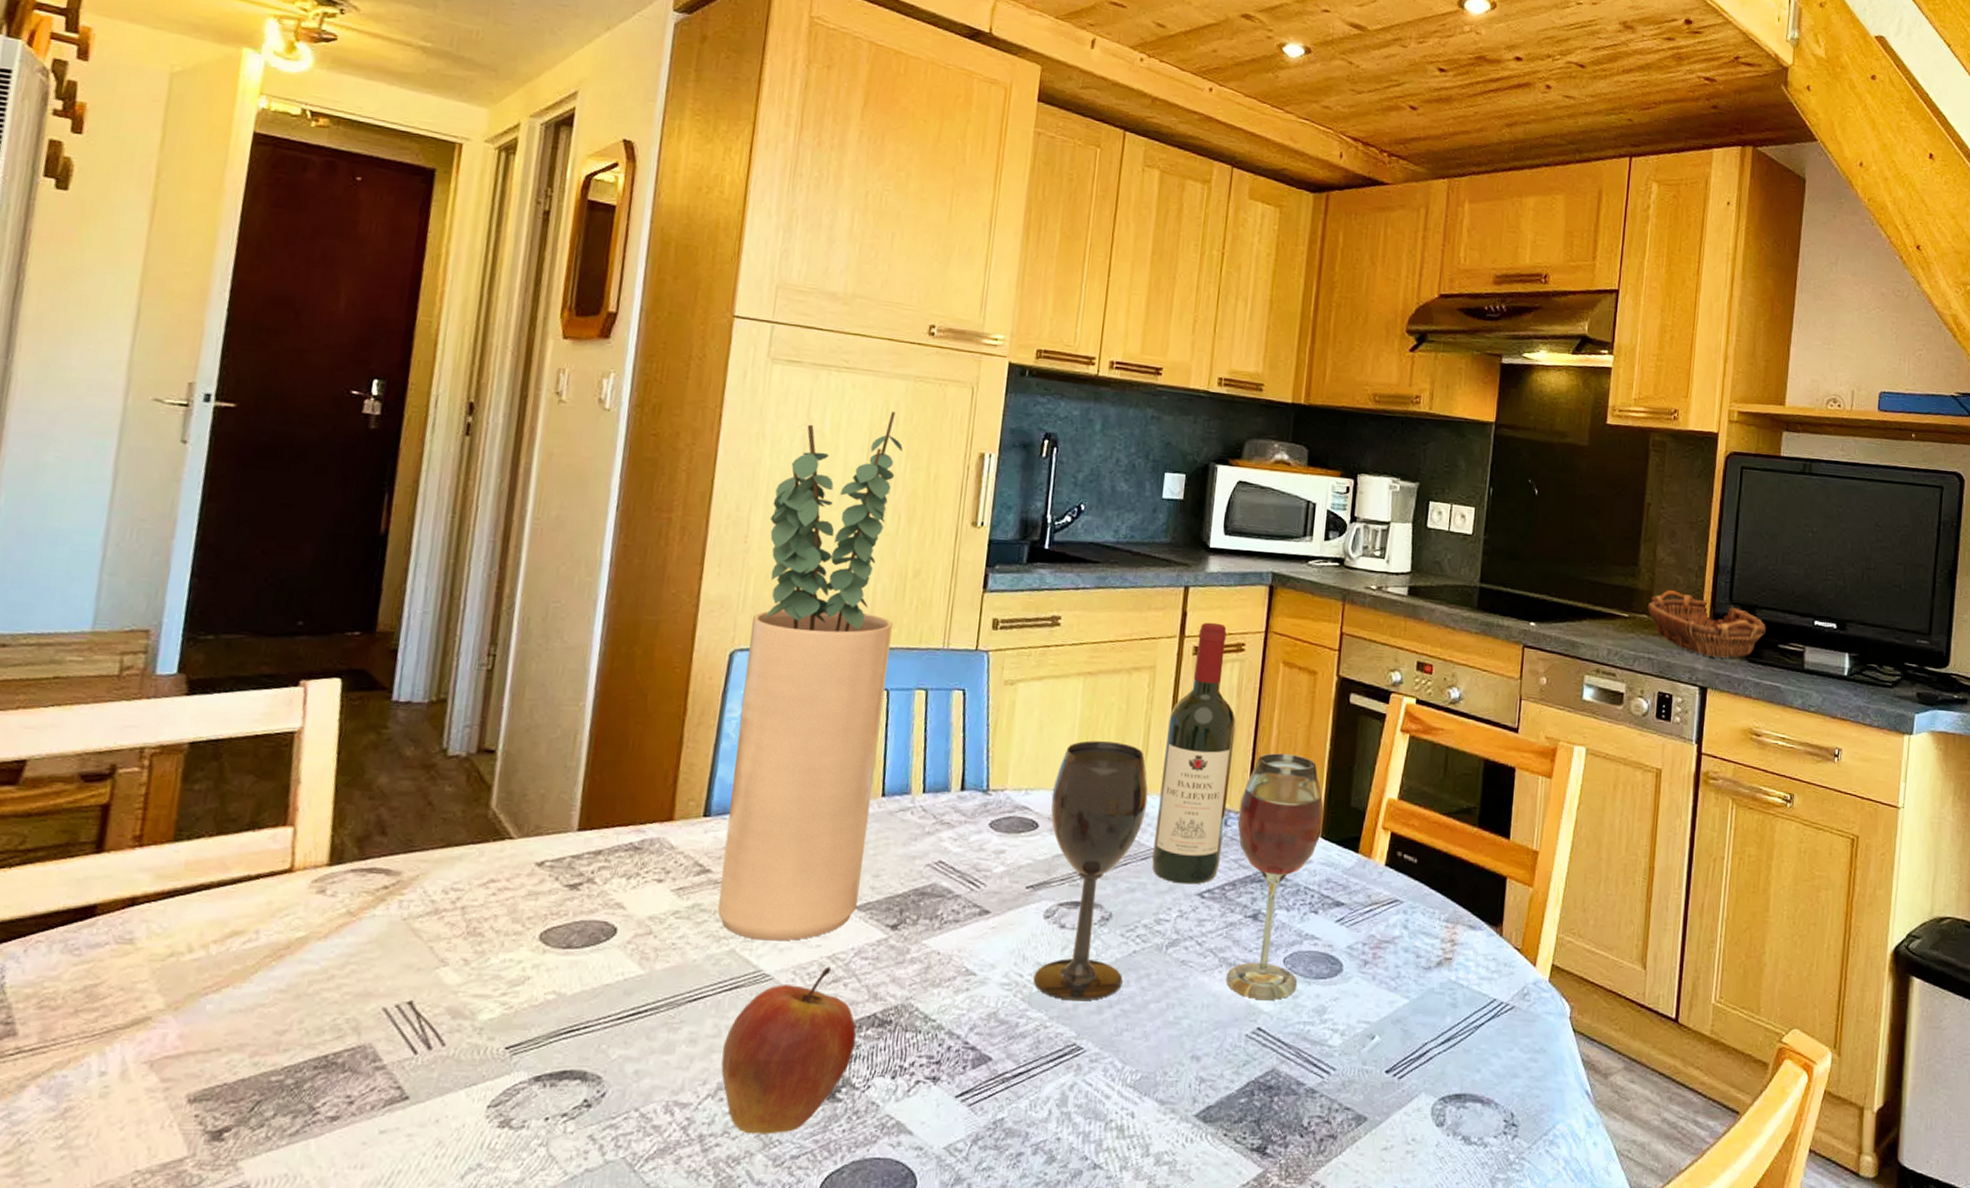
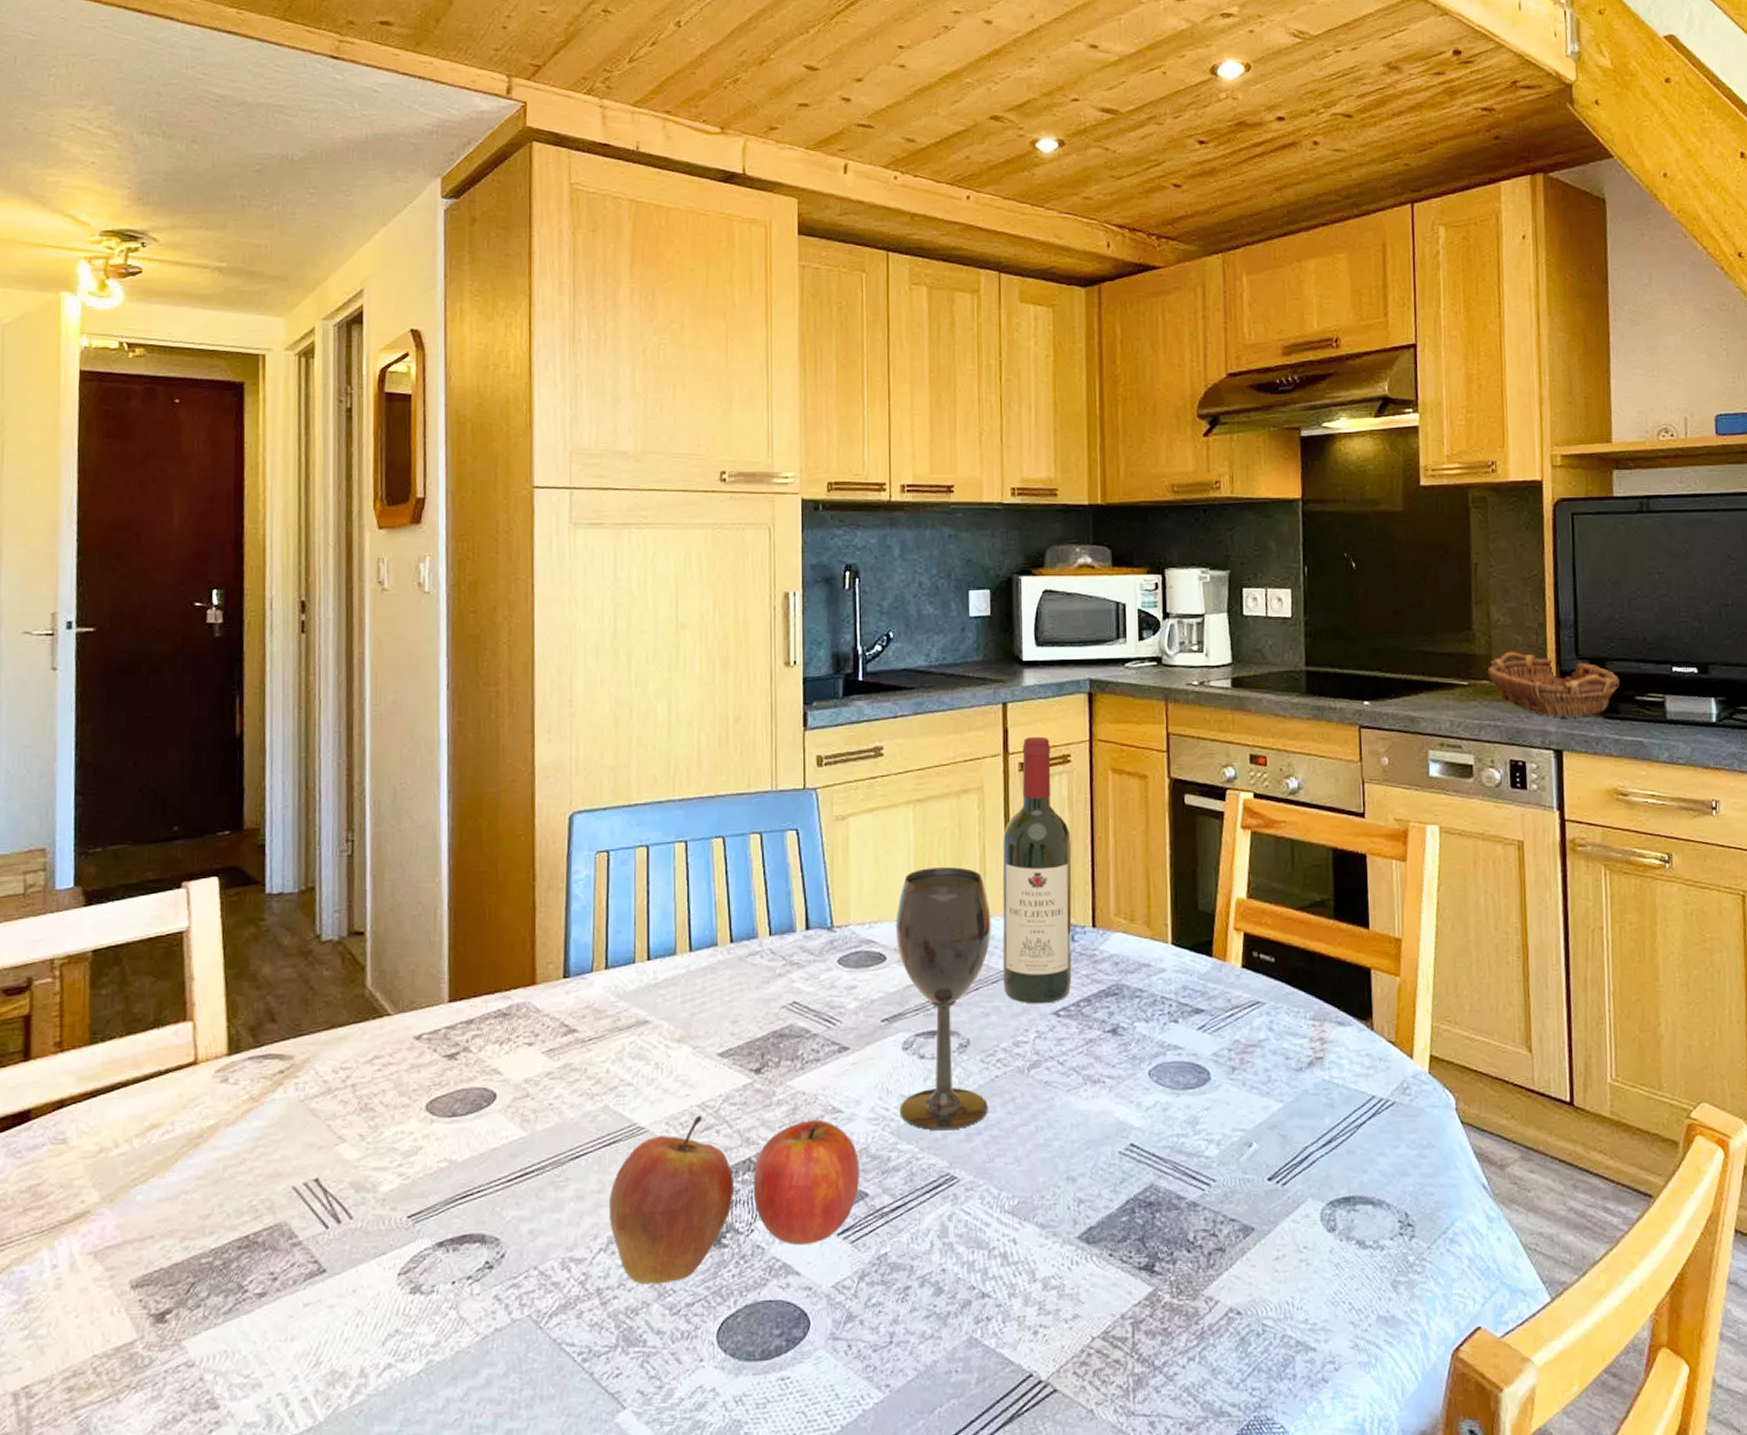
vase: present [718,411,903,941] -> none [586,561,721,1094]
fruit: none [874,980,987,1104] -> present [753,1119,860,1245]
wineglass: present [1226,753,1325,1001] -> none [1084,862,1172,1116]

